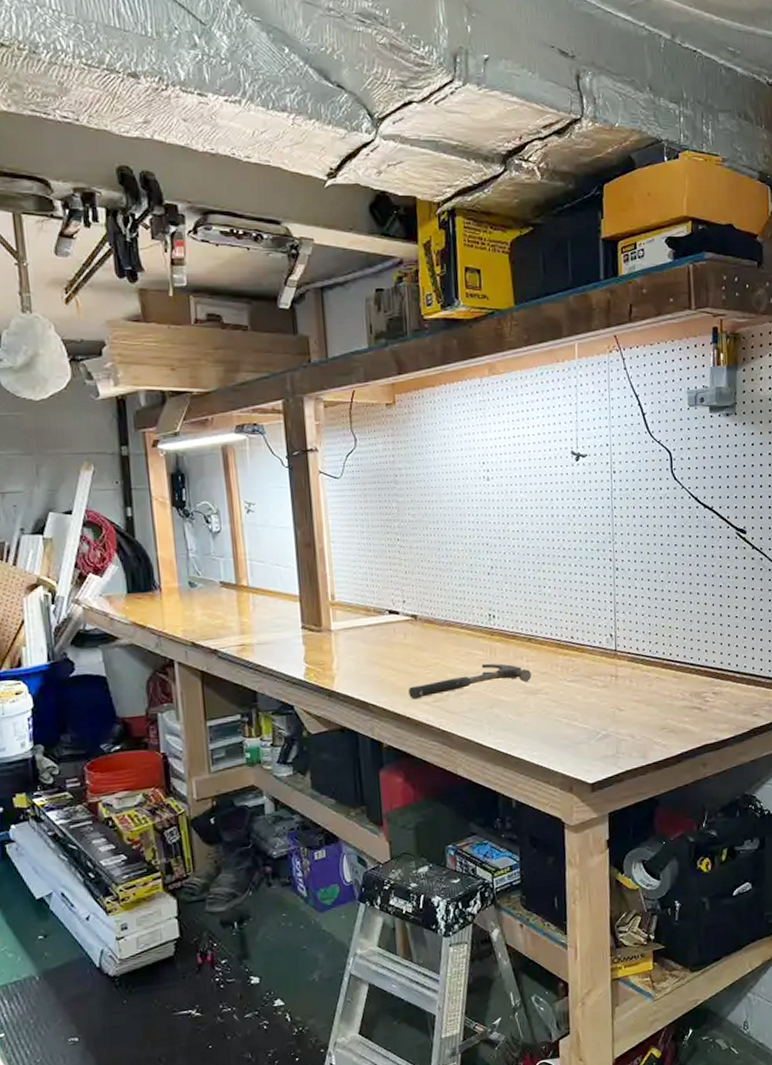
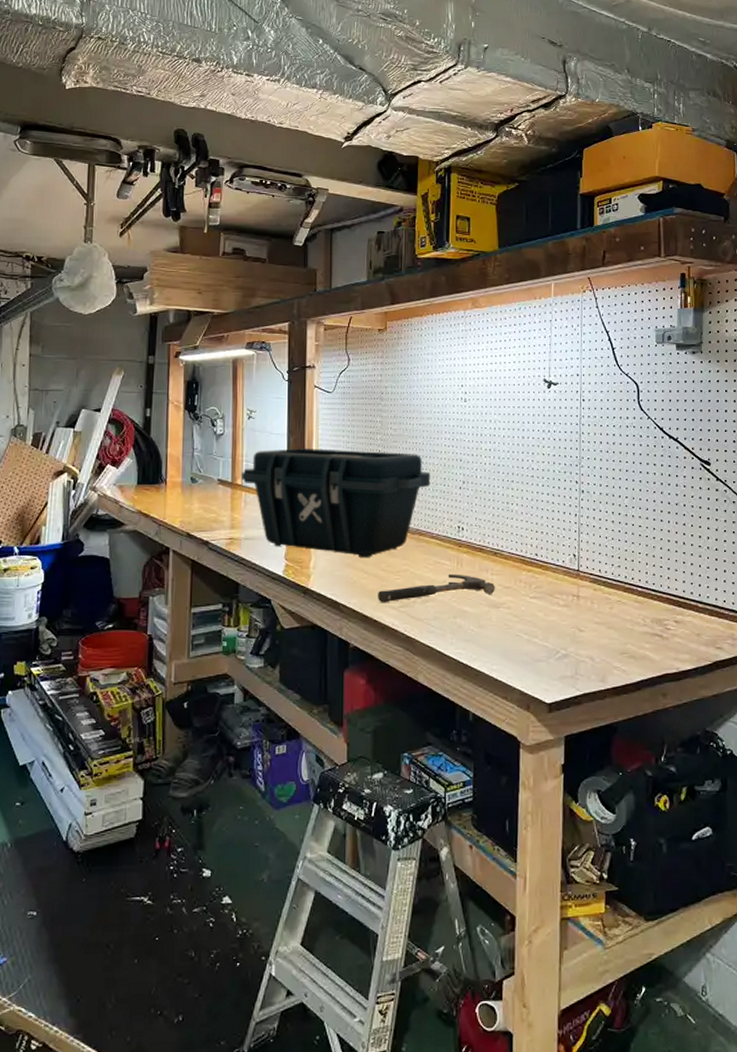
toolbox: none [246,540,457,654] -> present [242,448,431,557]

